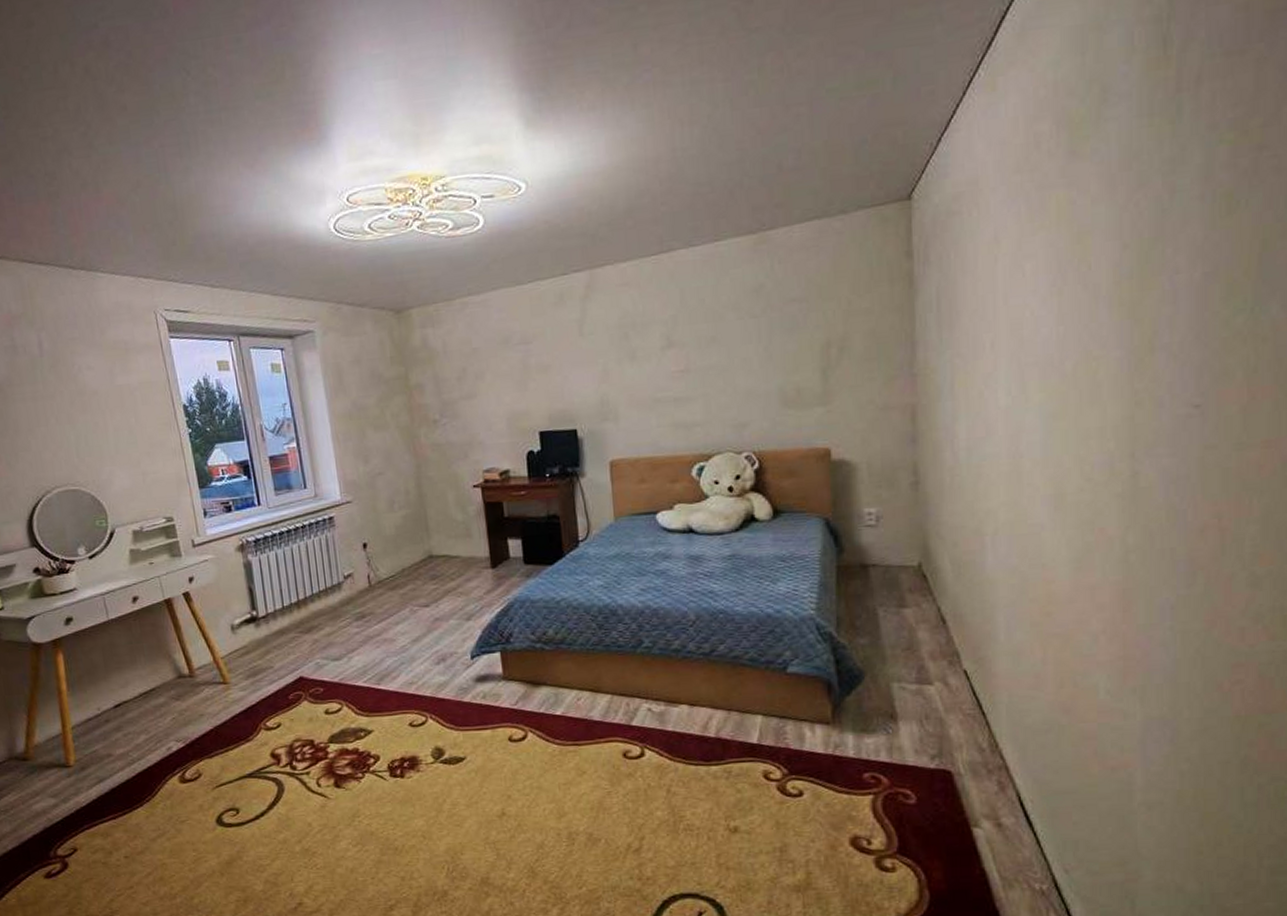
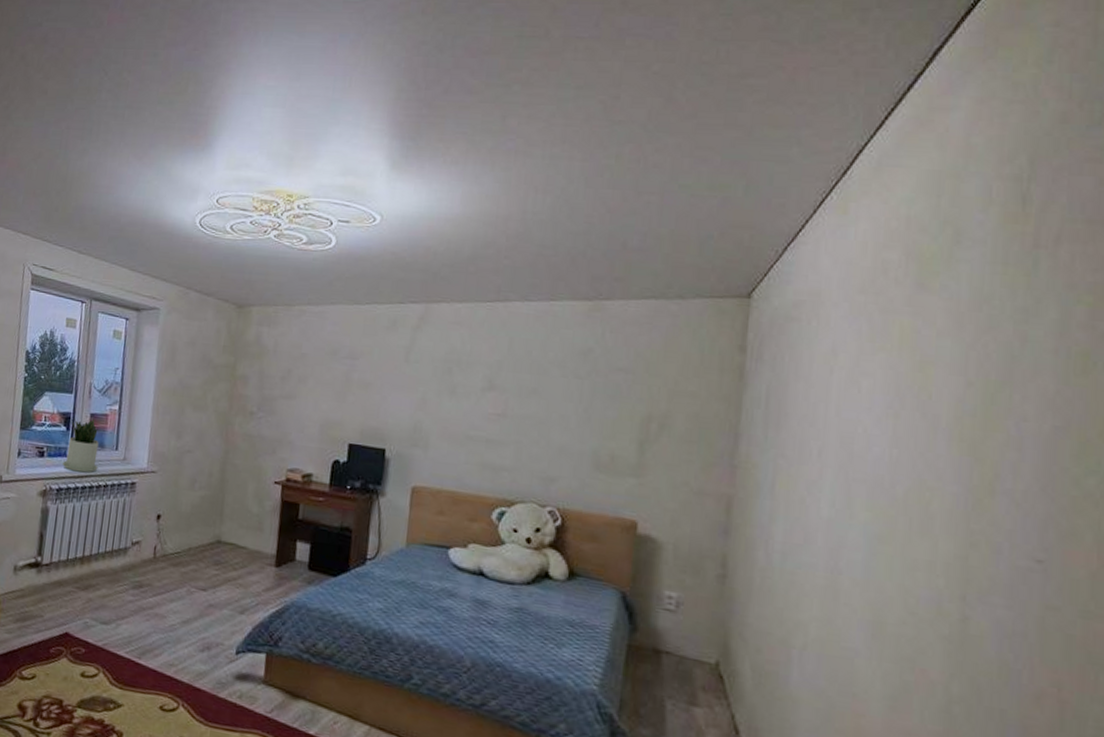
planter: none [251,462,291,519] -> present [63,418,99,473]

